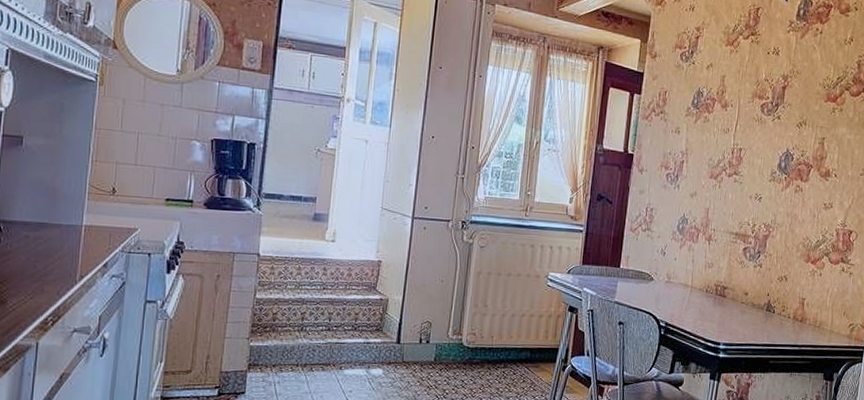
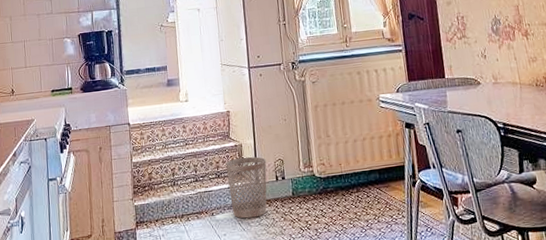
wastebasket: none [364,313,413,378] -> present [225,156,267,219]

